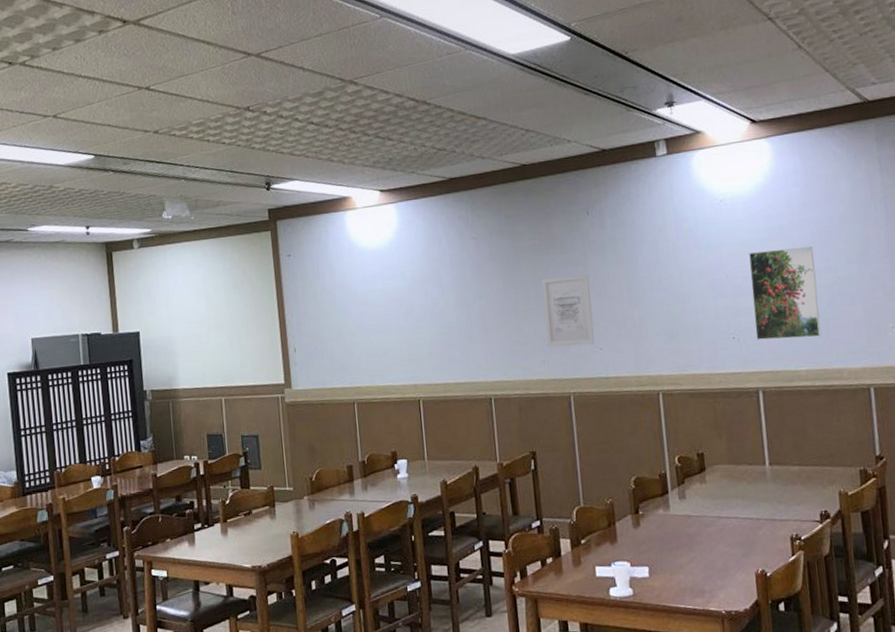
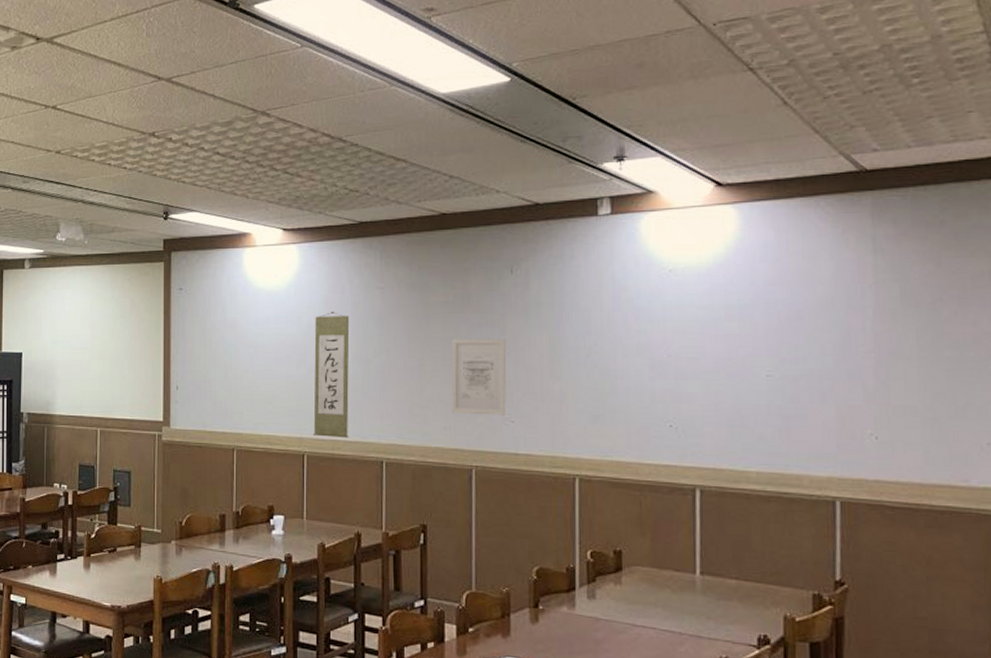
wall scroll: none [417,263,459,382] -> present [313,311,350,438]
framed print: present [749,246,821,340] -> none [698,331,780,436]

